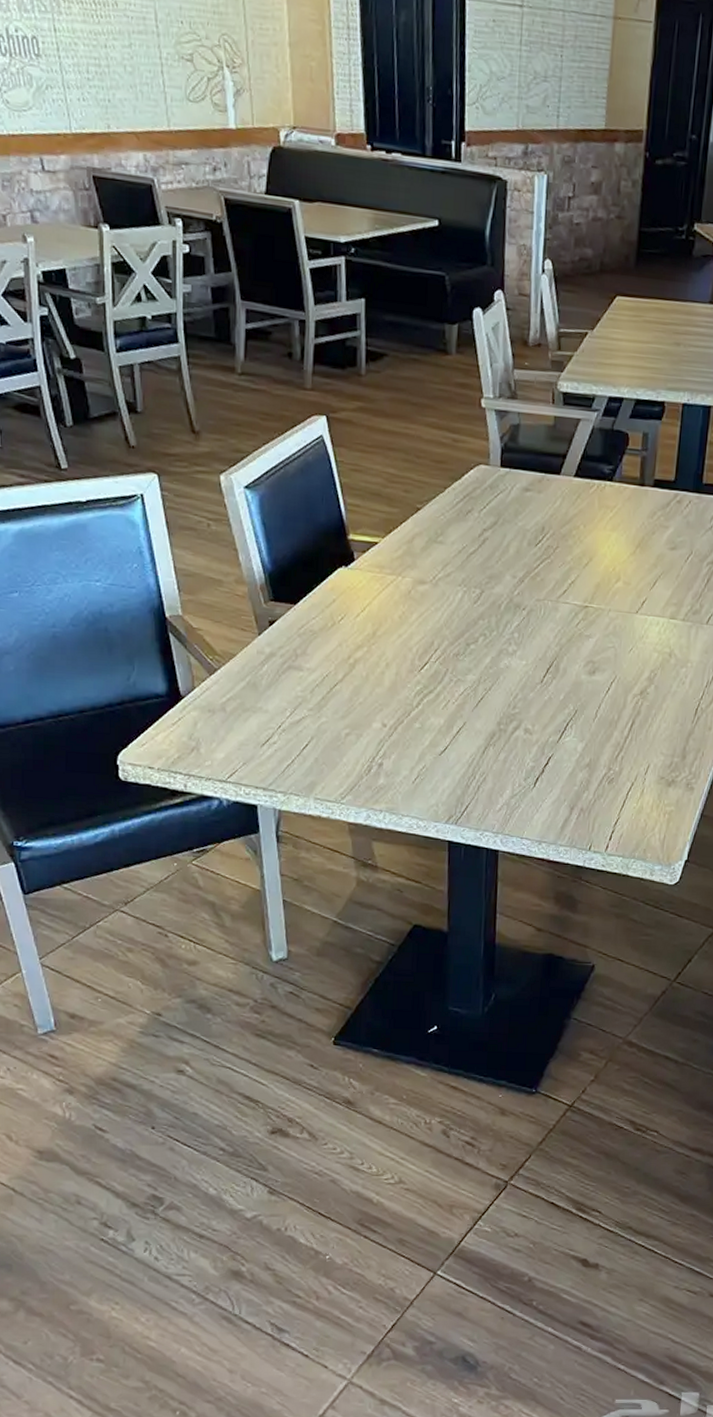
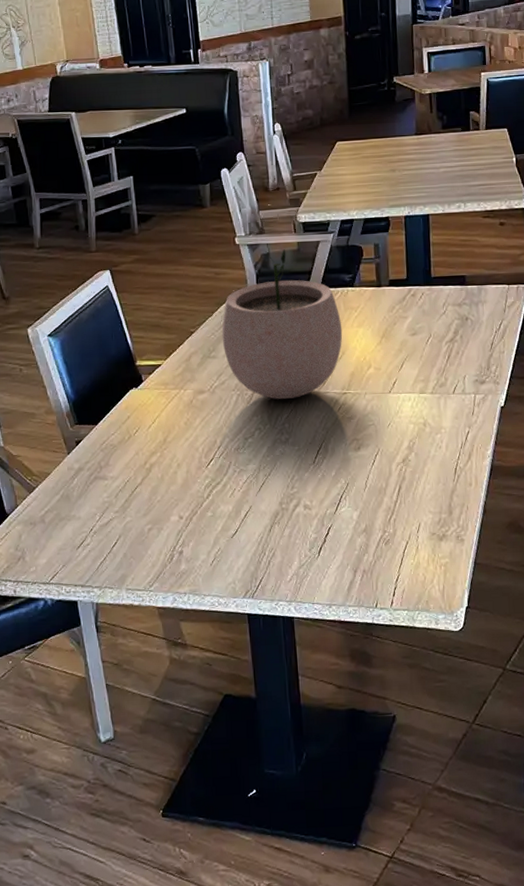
plant pot: none [452,421,594,605] -> present [222,249,343,399]

